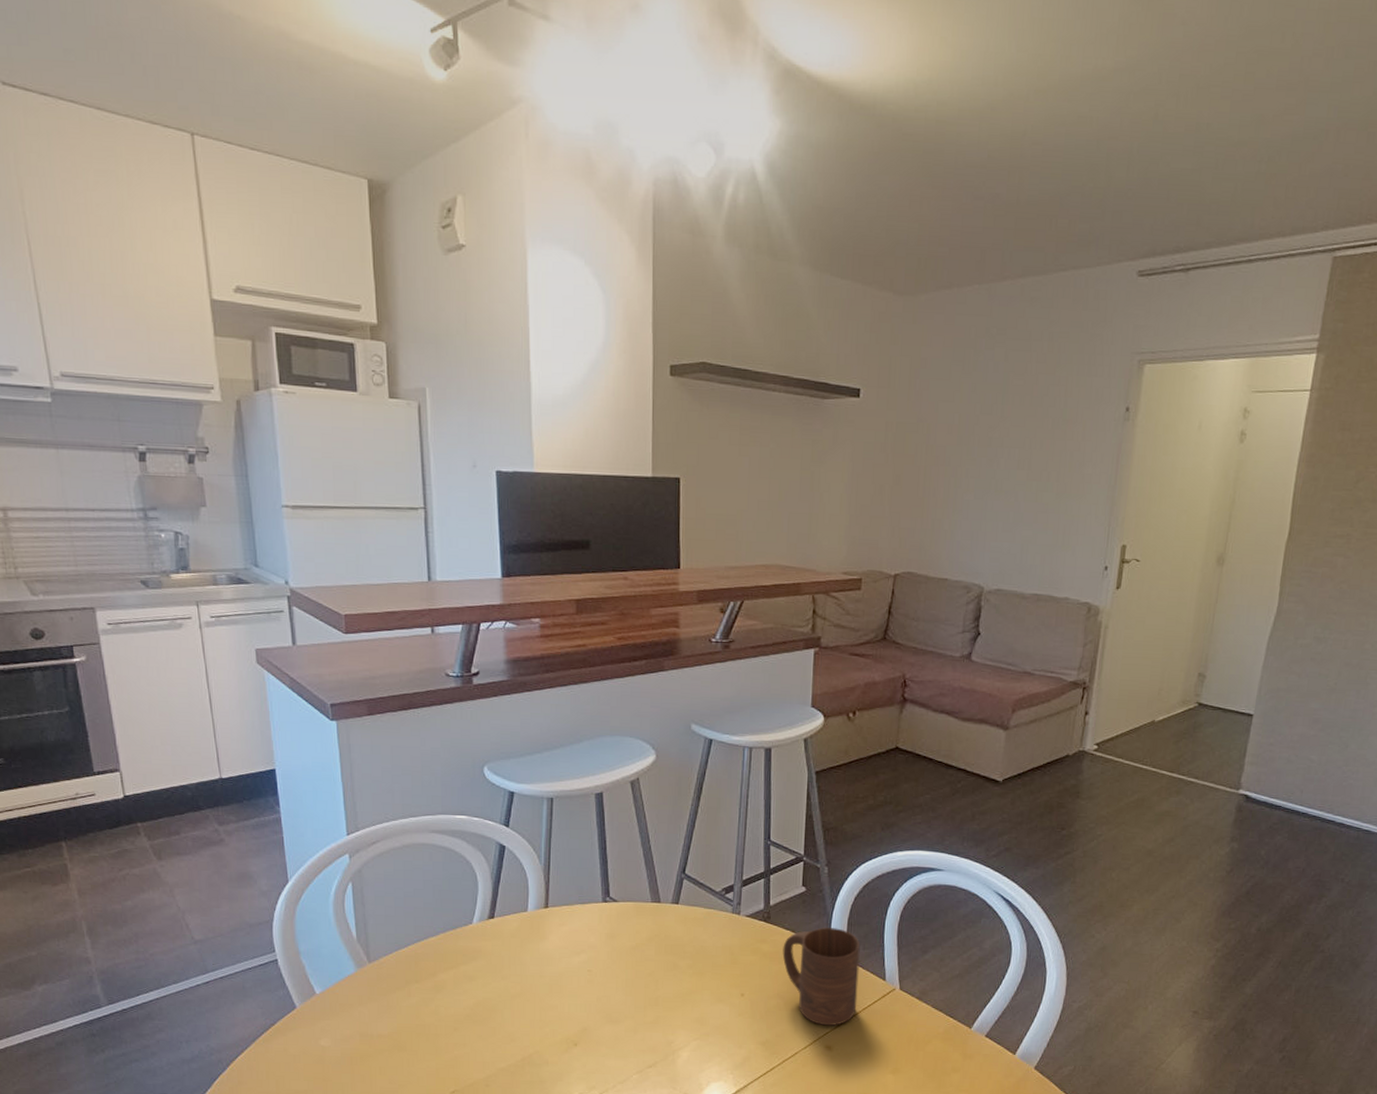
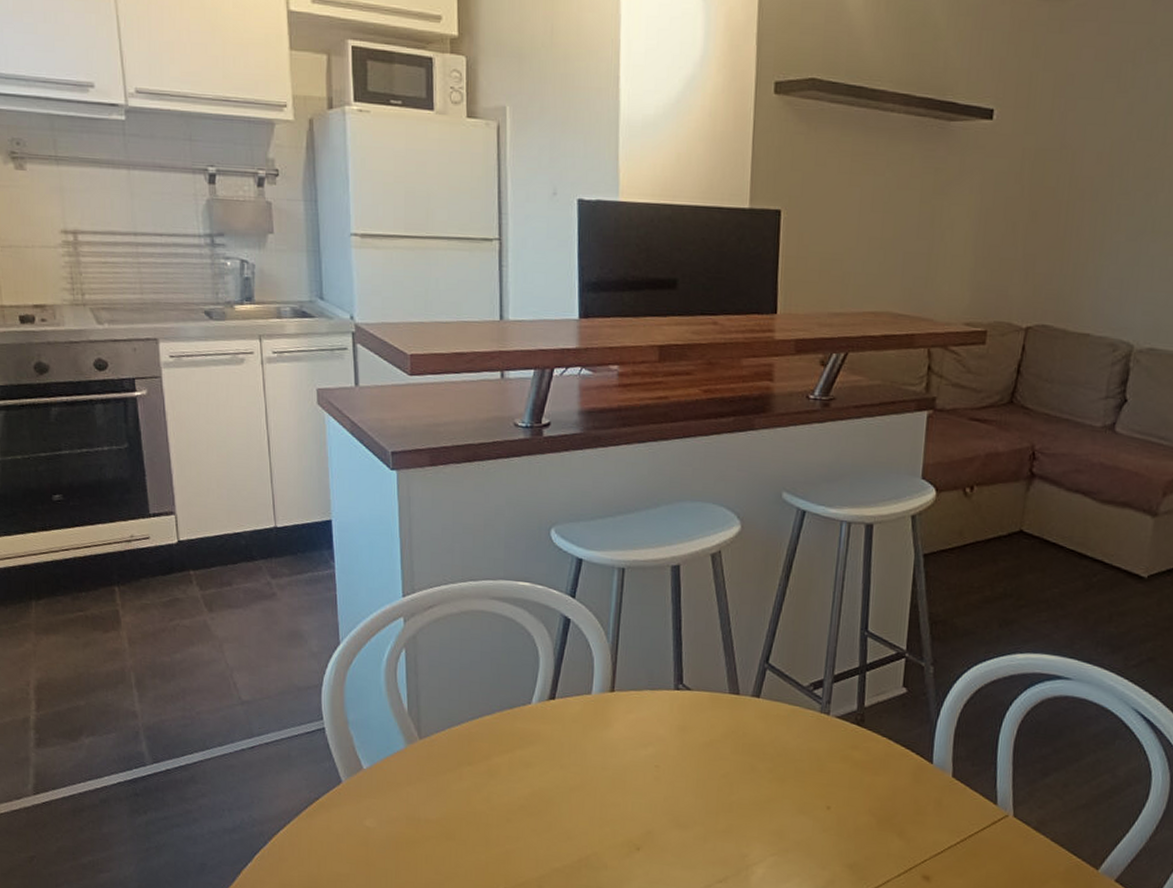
cup: present [782,927,860,1026] -> none [876,737,969,853]

